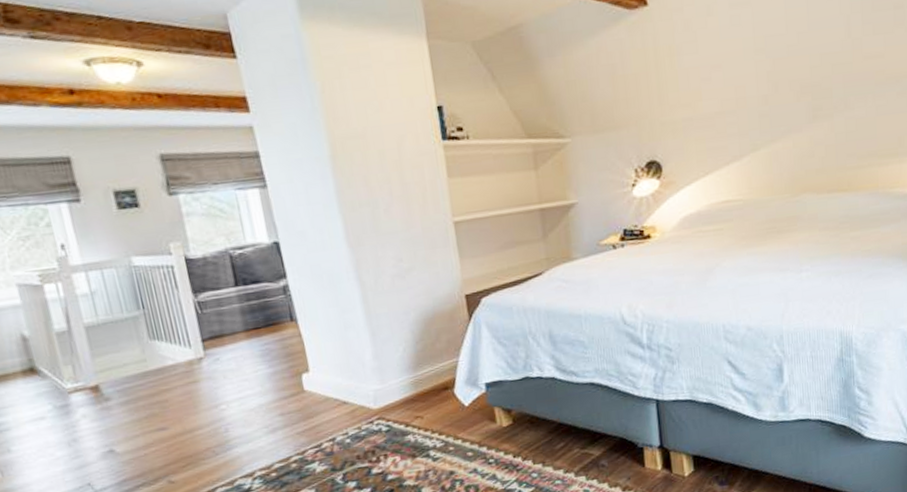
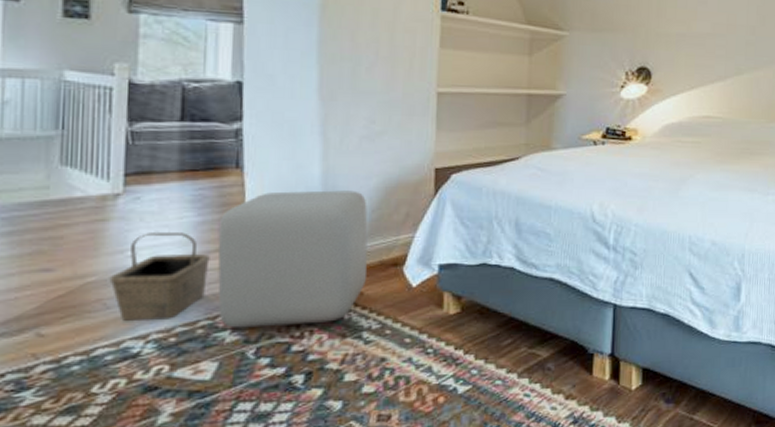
basket: none [211,383,291,463] -> present [109,232,210,321]
pouf: none [287,326,424,460] -> present [217,190,368,328]

